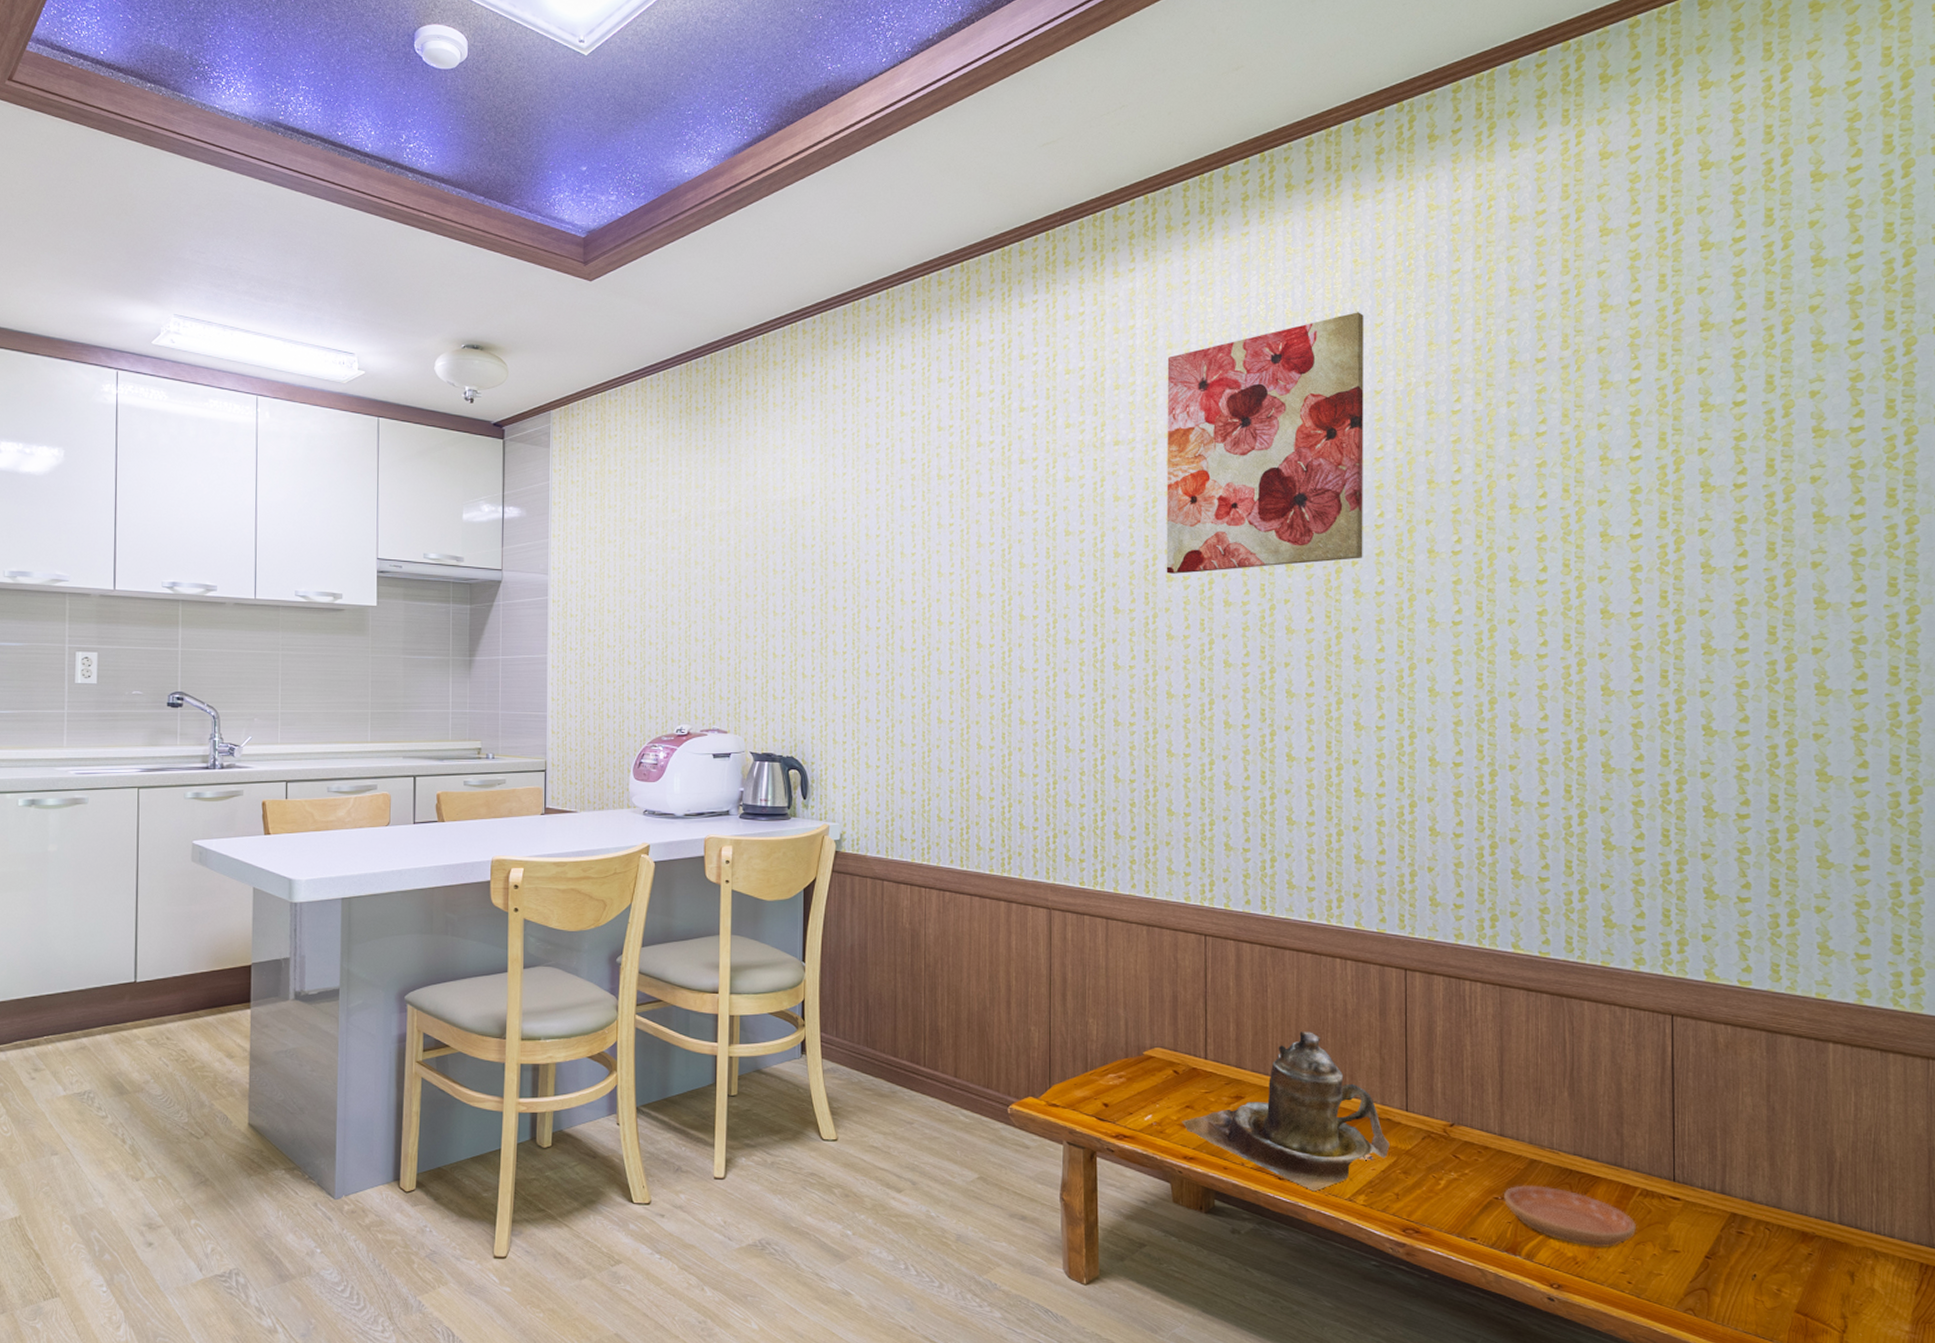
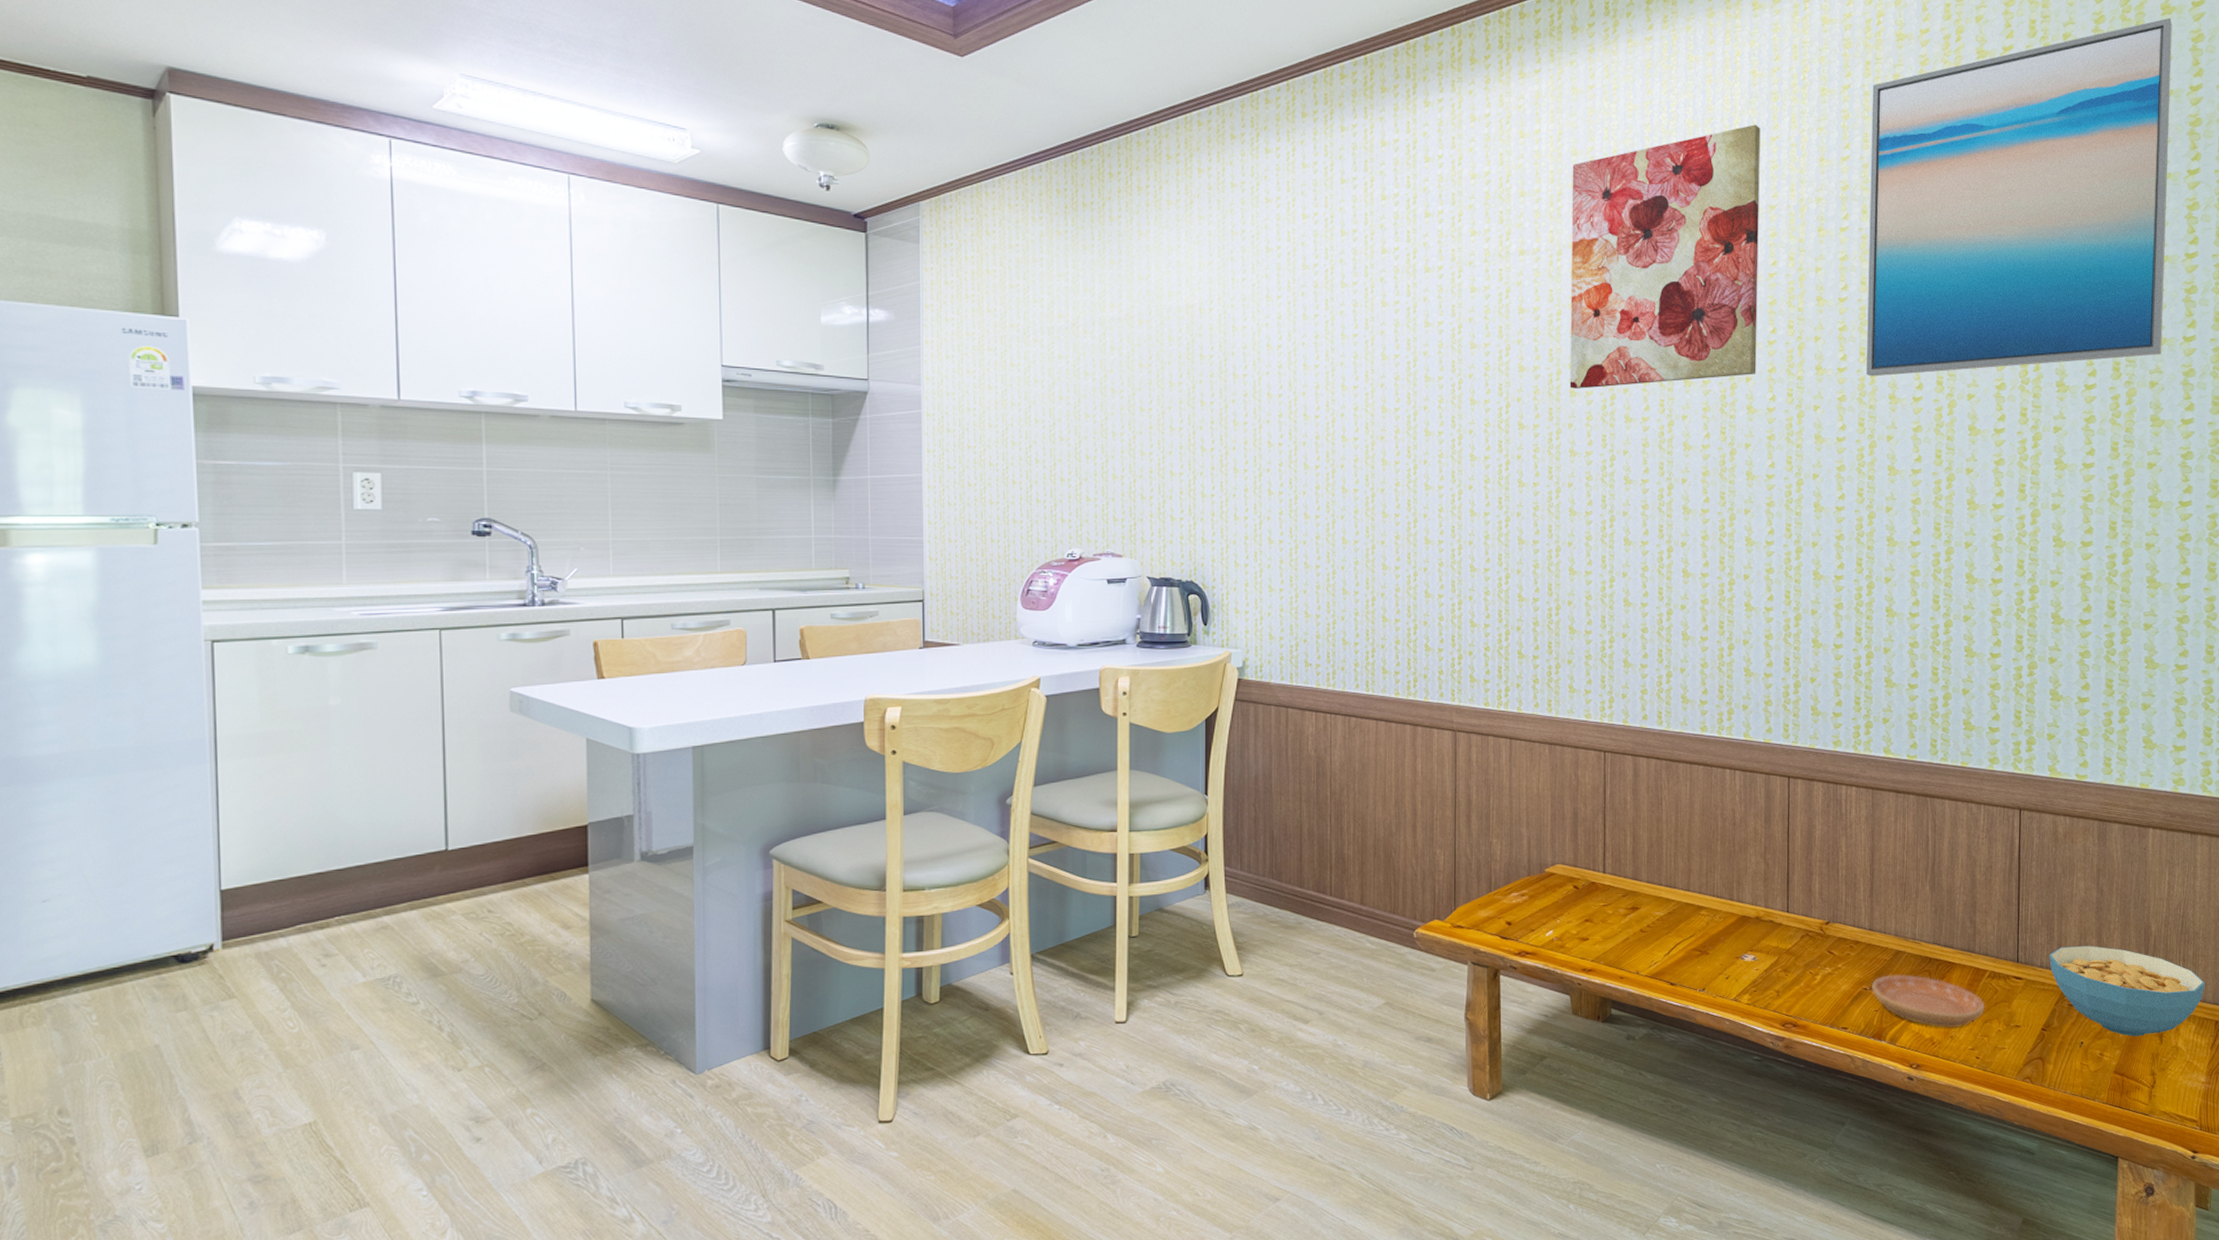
teapot: present [1182,1031,1390,1192] -> none [1581,841,1772,995]
wall art: none [1484,185,1825,560] -> present [1866,17,2172,377]
cereal bowl: none [1711,1167,1906,1273] -> present [2049,945,2205,1036]

